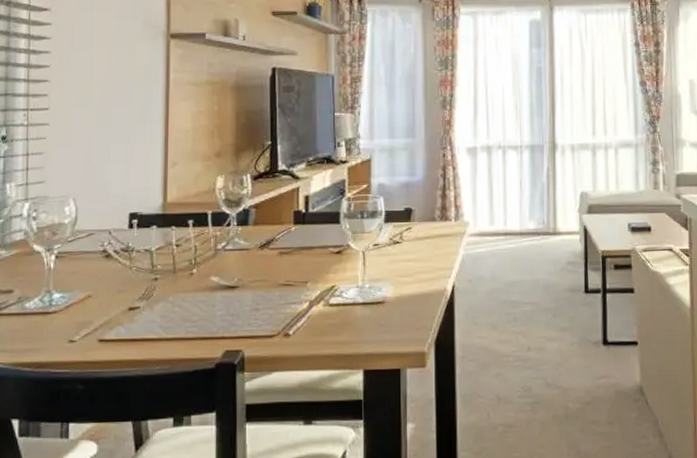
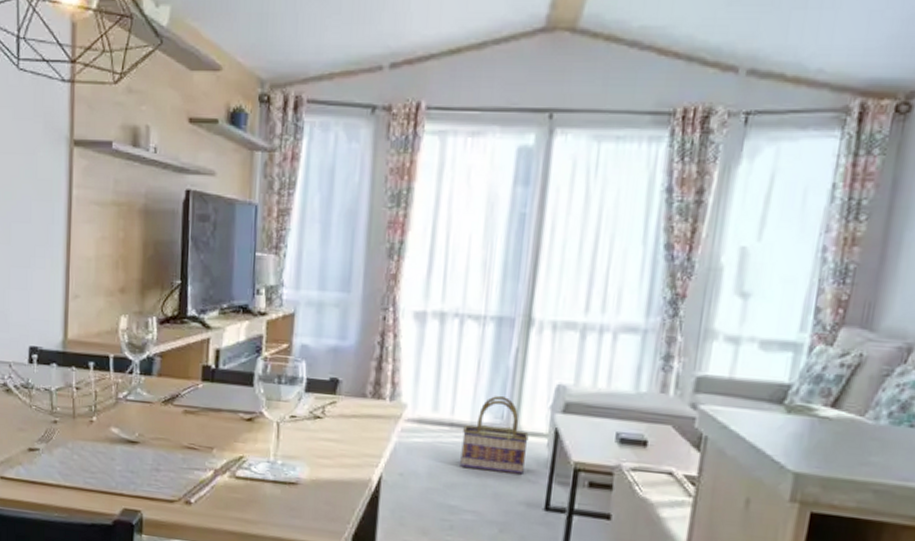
basket: none [515,205,565,268] -> present [460,395,529,474]

